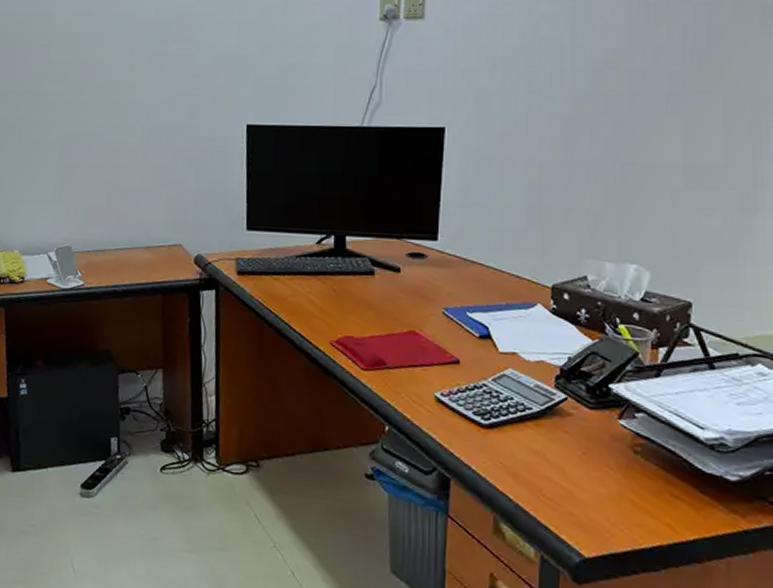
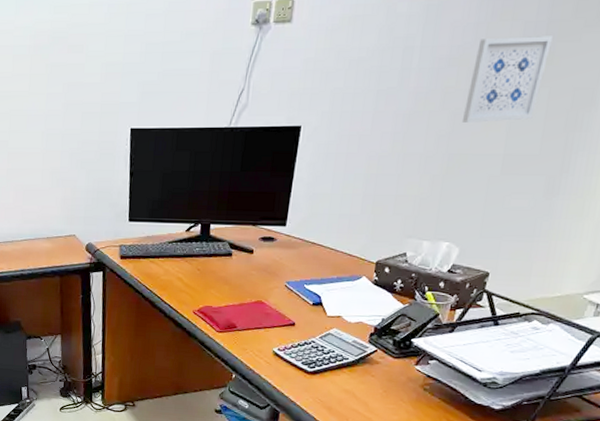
wall art: none [629,40,716,129] -> present [461,36,553,123]

